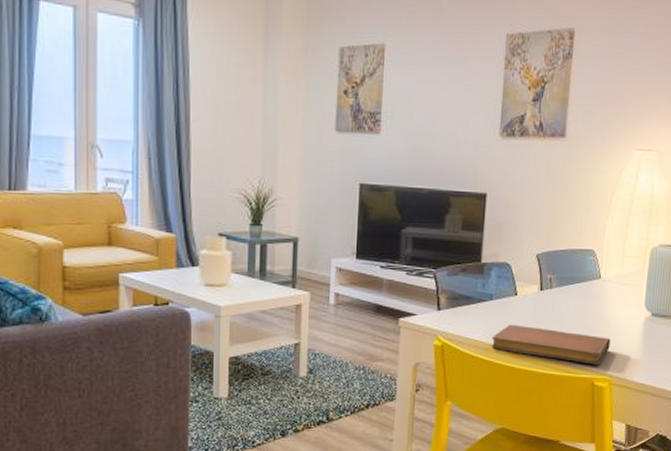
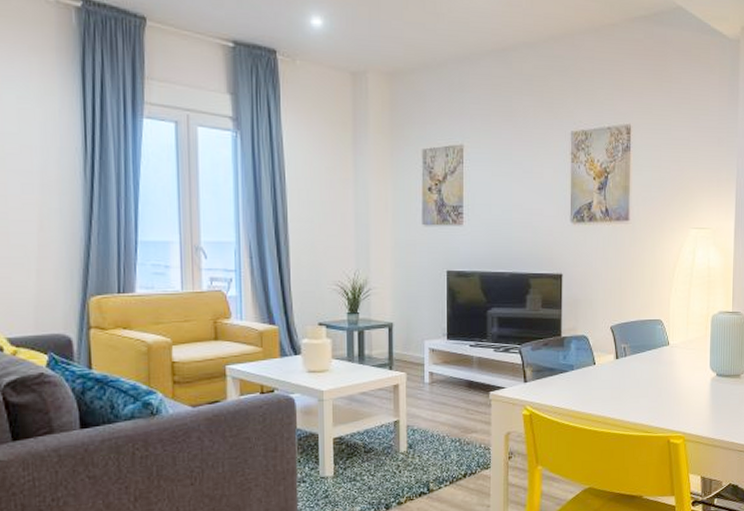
notebook: present [492,324,611,365] -> none [576,391,682,424]

